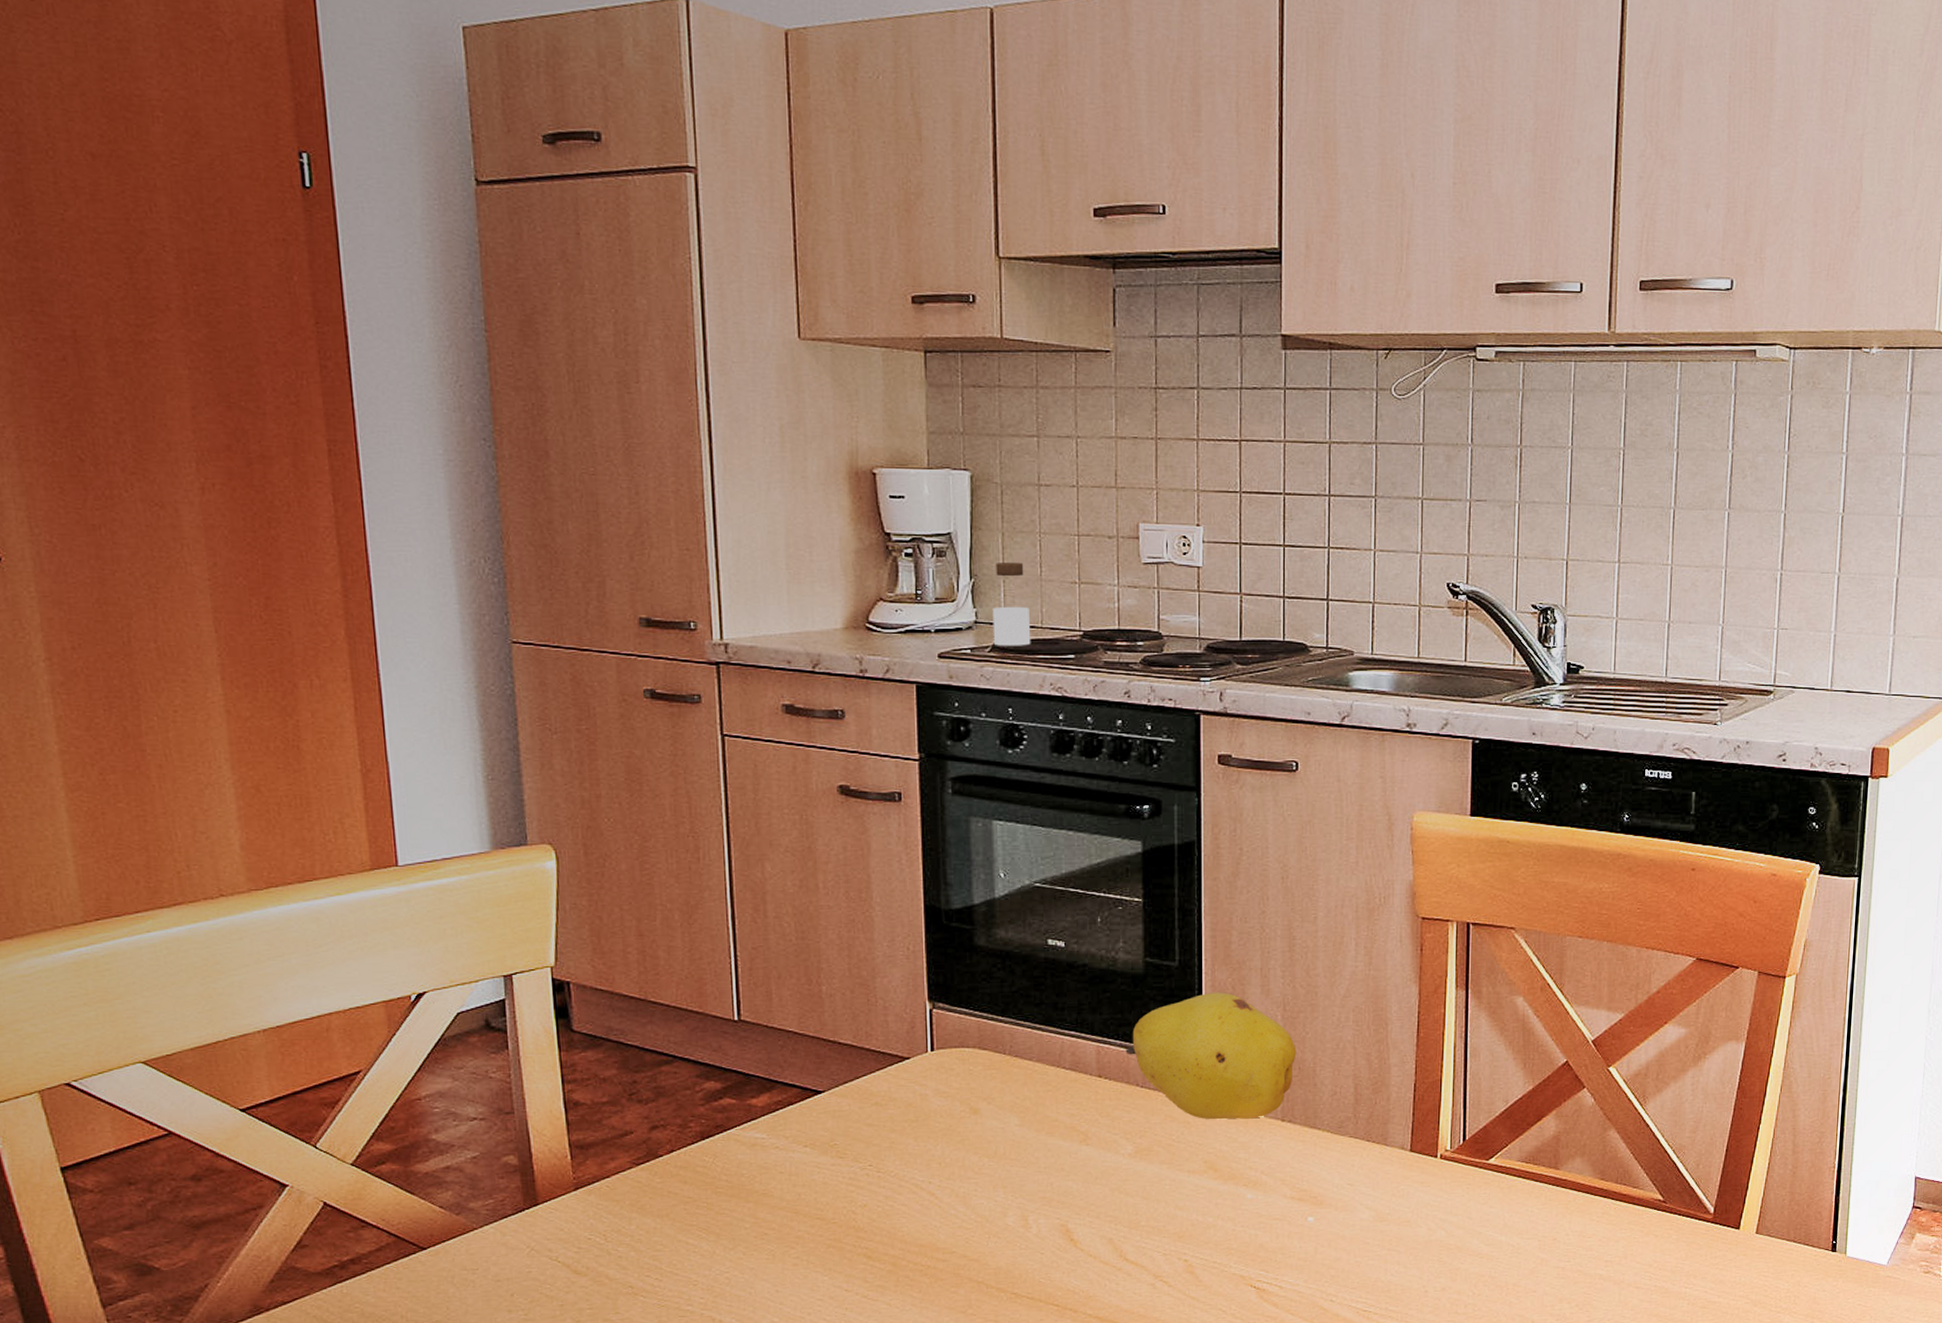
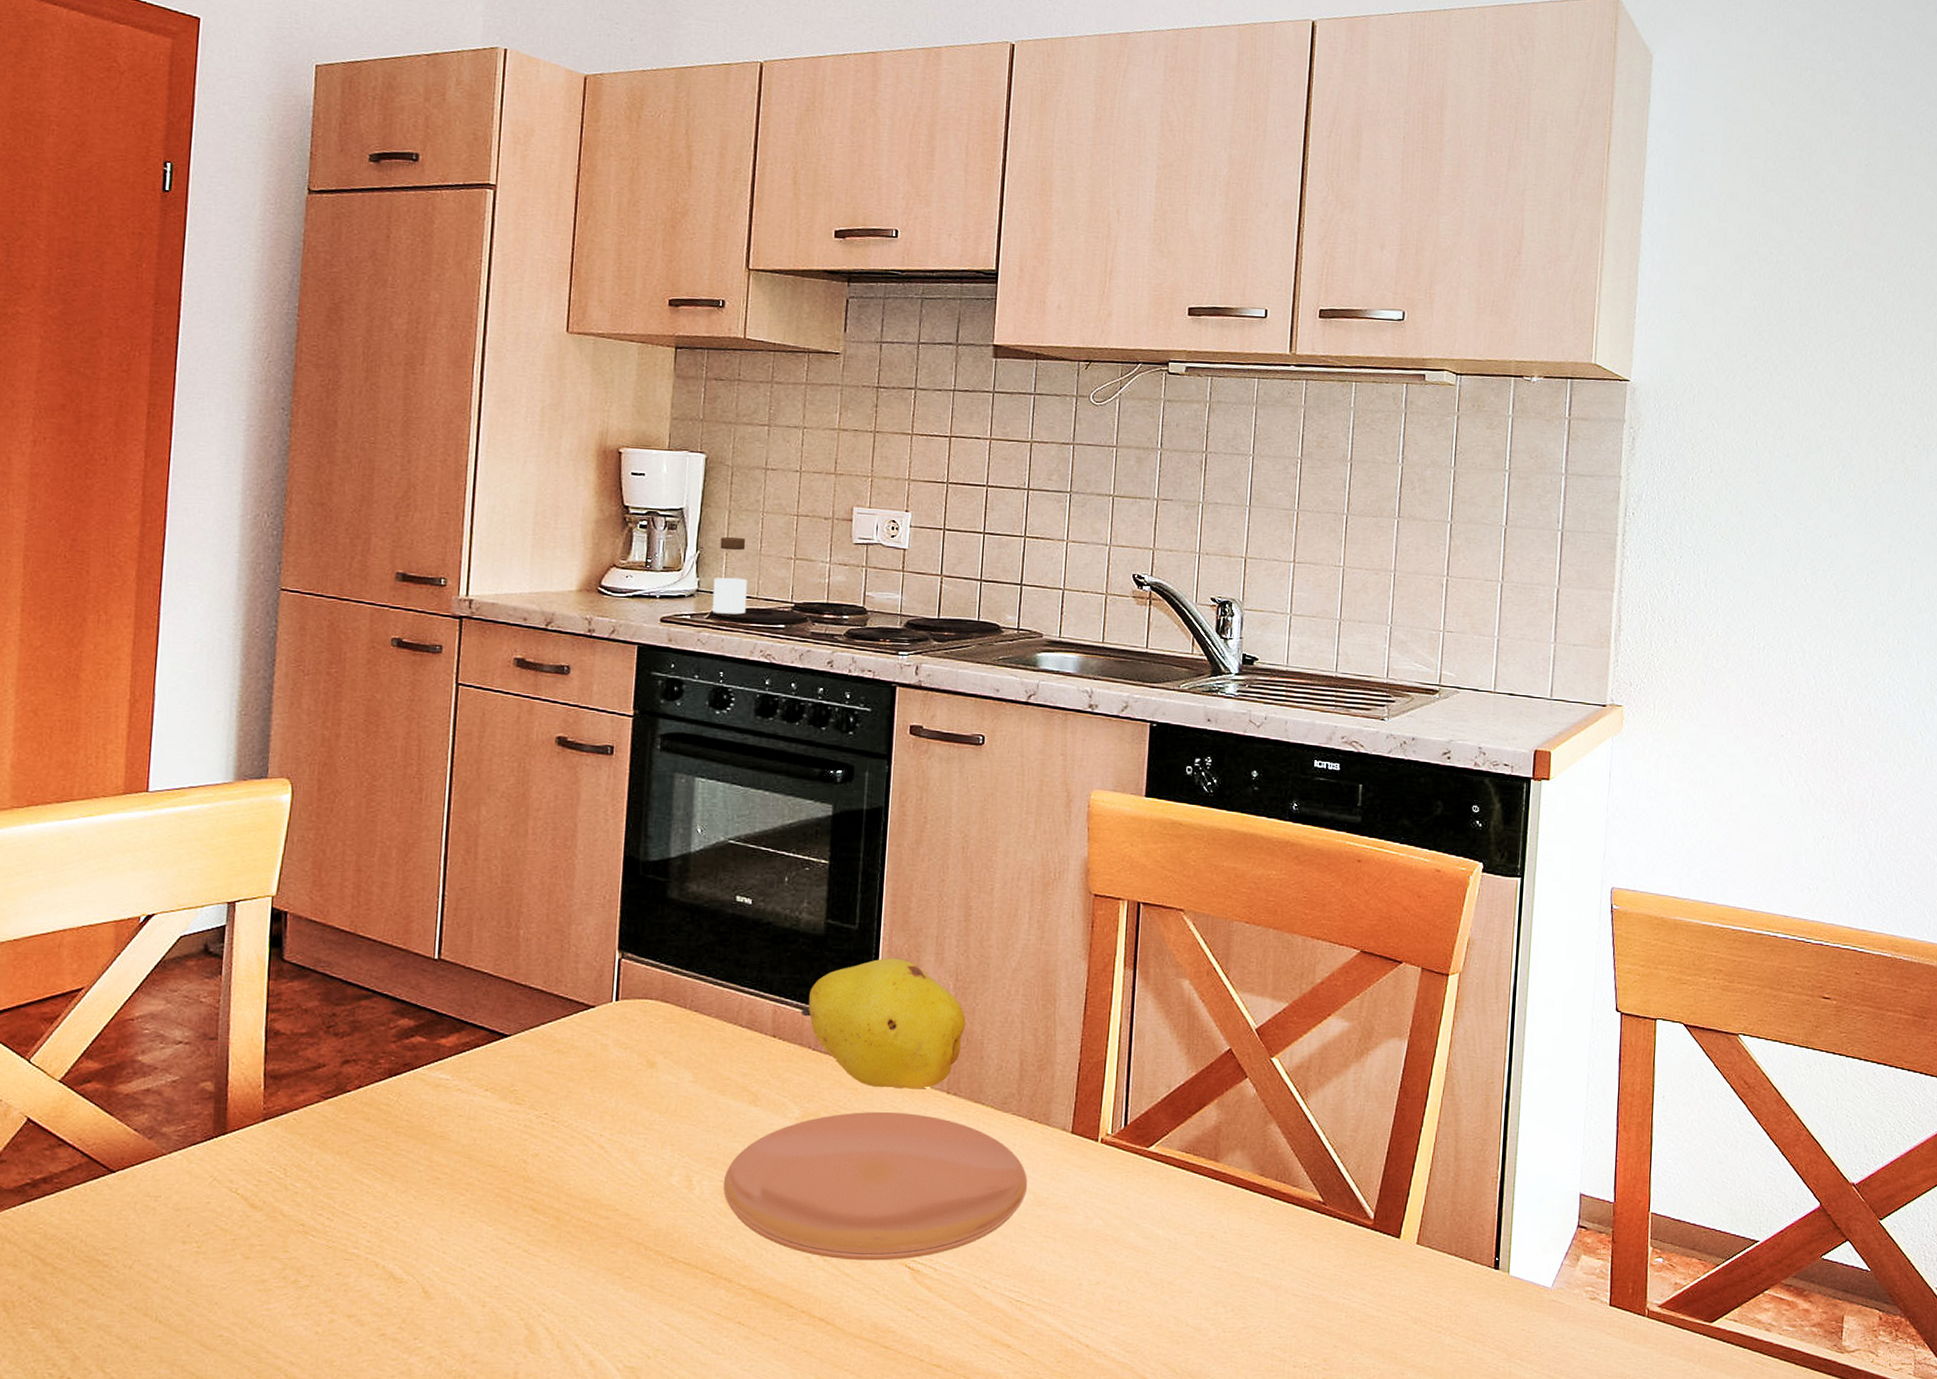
plate: none [1061,1142,1368,1284] -> present [723,1112,1027,1261]

